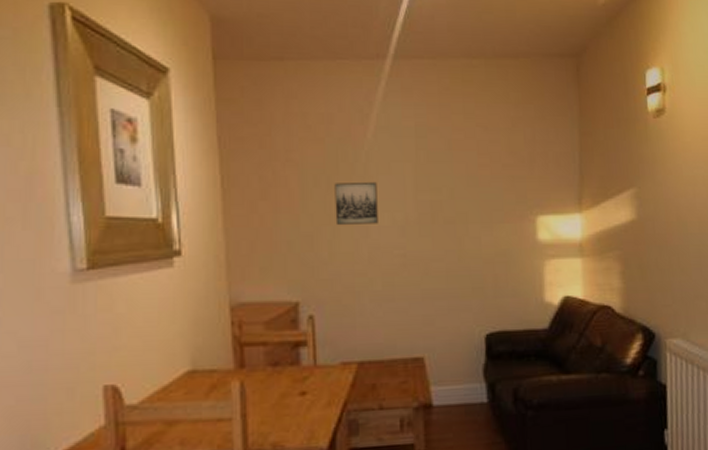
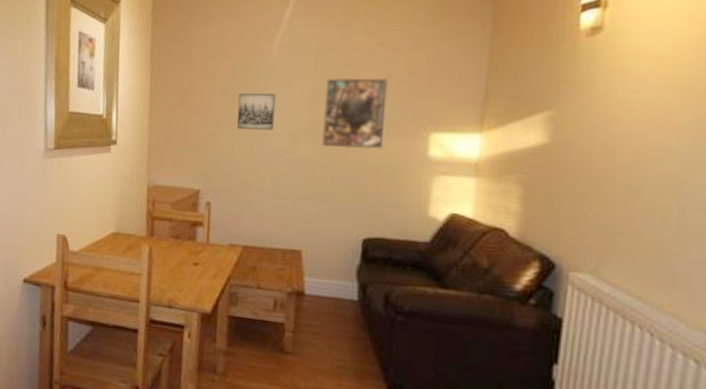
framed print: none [430,161,495,238] -> present [322,77,388,149]

